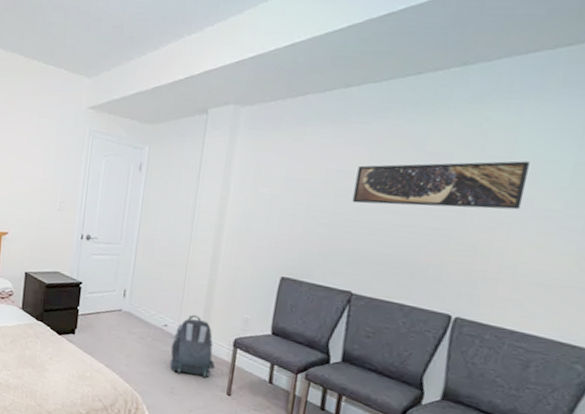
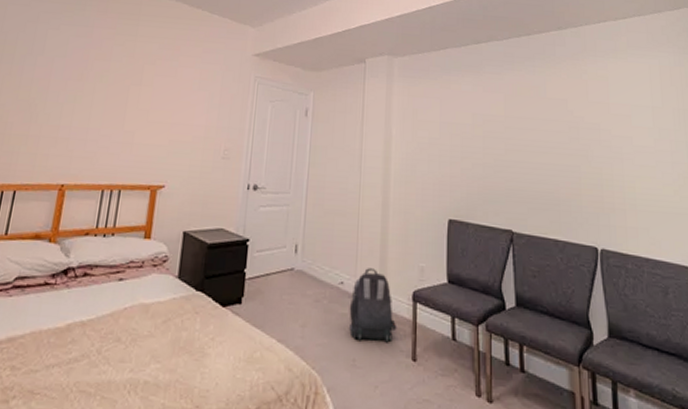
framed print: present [352,161,530,210] -> none [497,105,625,147]

